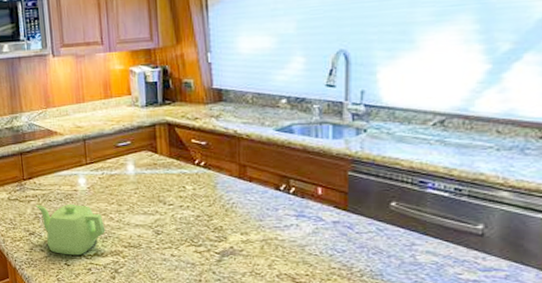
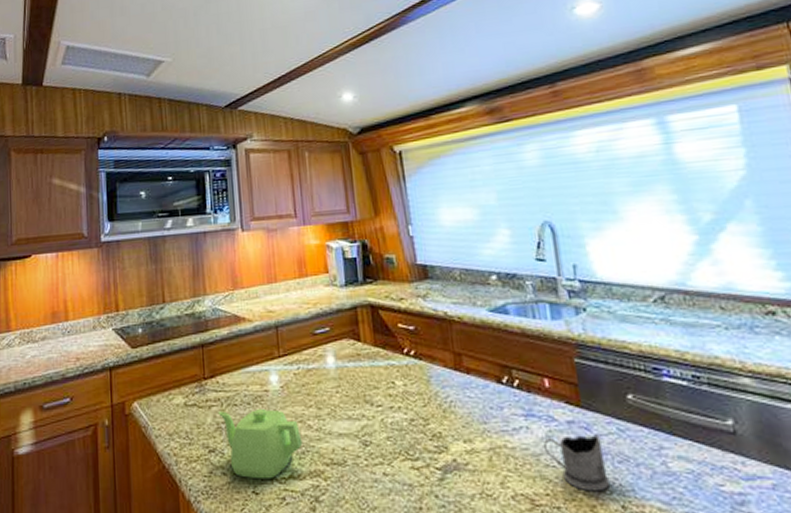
tea glass holder: none [309,232,363,275] -> present [543,434,611,492]

